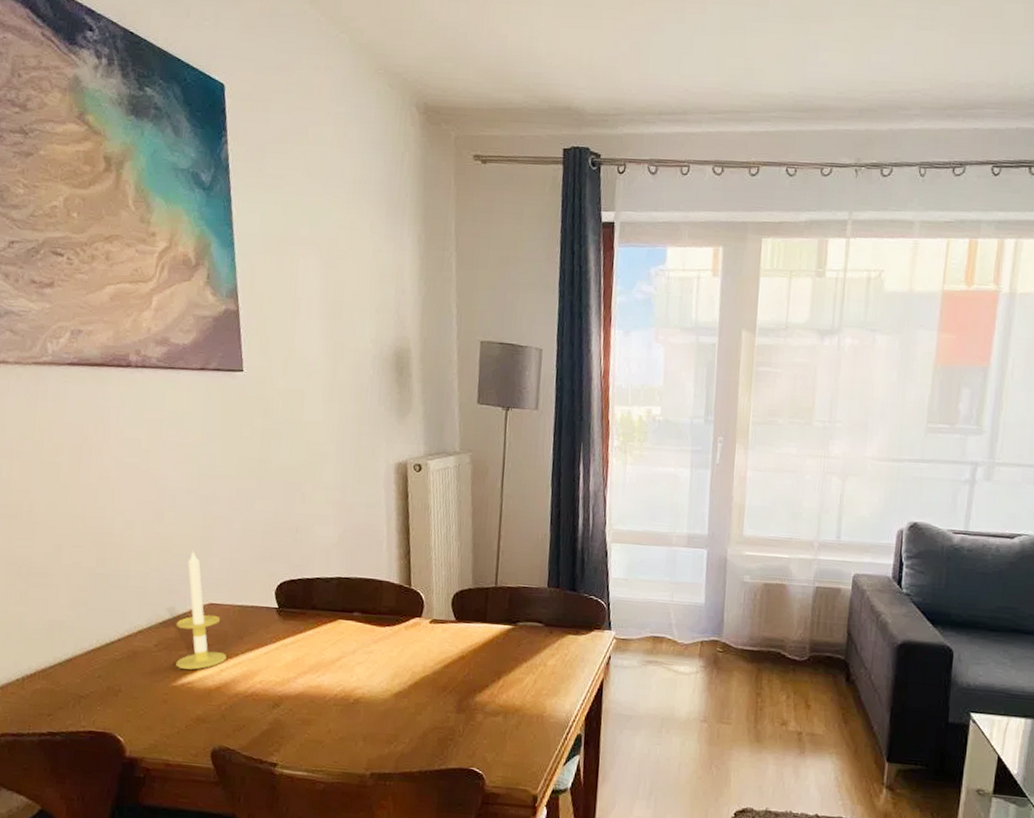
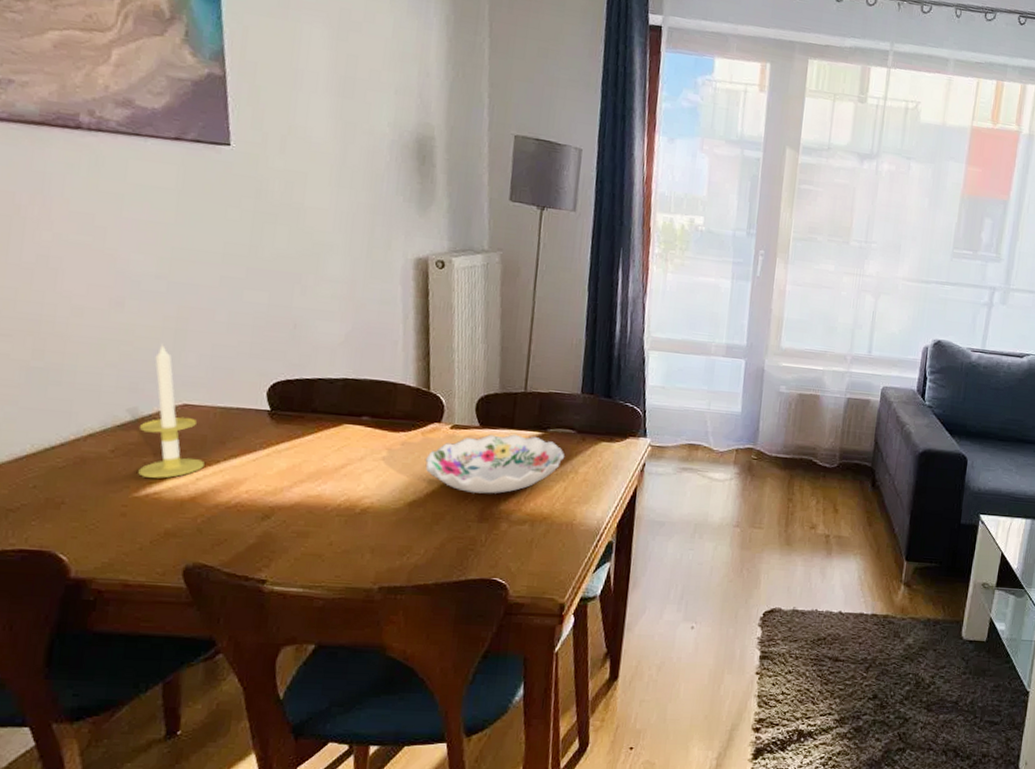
decorative bowl: none [408,627,533,686] -> present [425,434,564,494]

